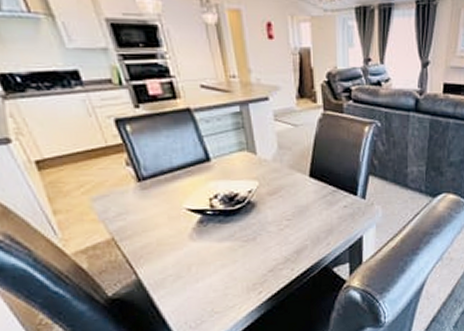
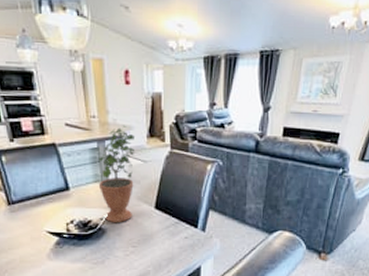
potted plant: none [242,85,284,194] -> present [98,125,136,222]

